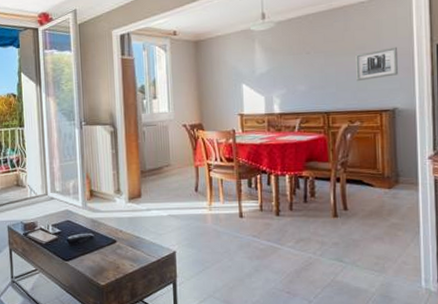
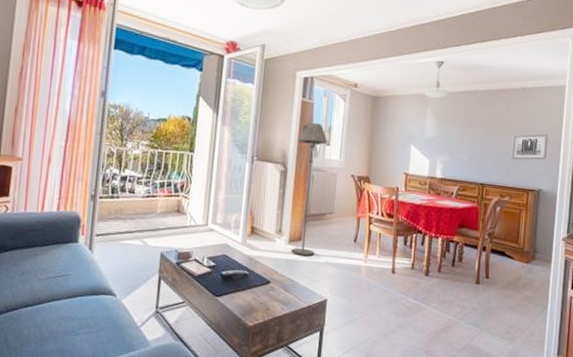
floor lamp: none [123,78,157,211] -> present [291,122,328,256]

